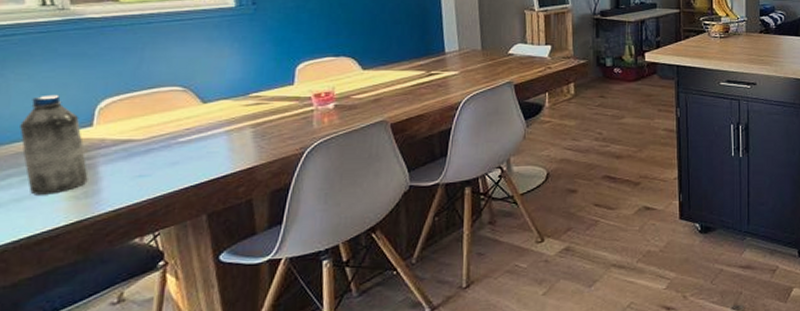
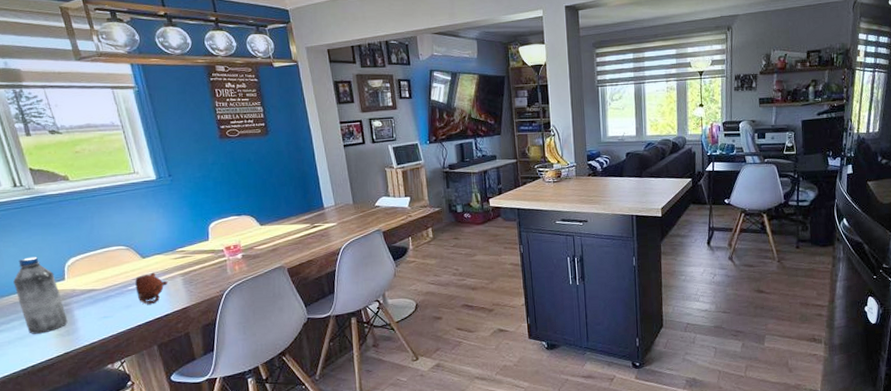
teapot: none [188,121,233,162] -> present [135,272,169,305]

